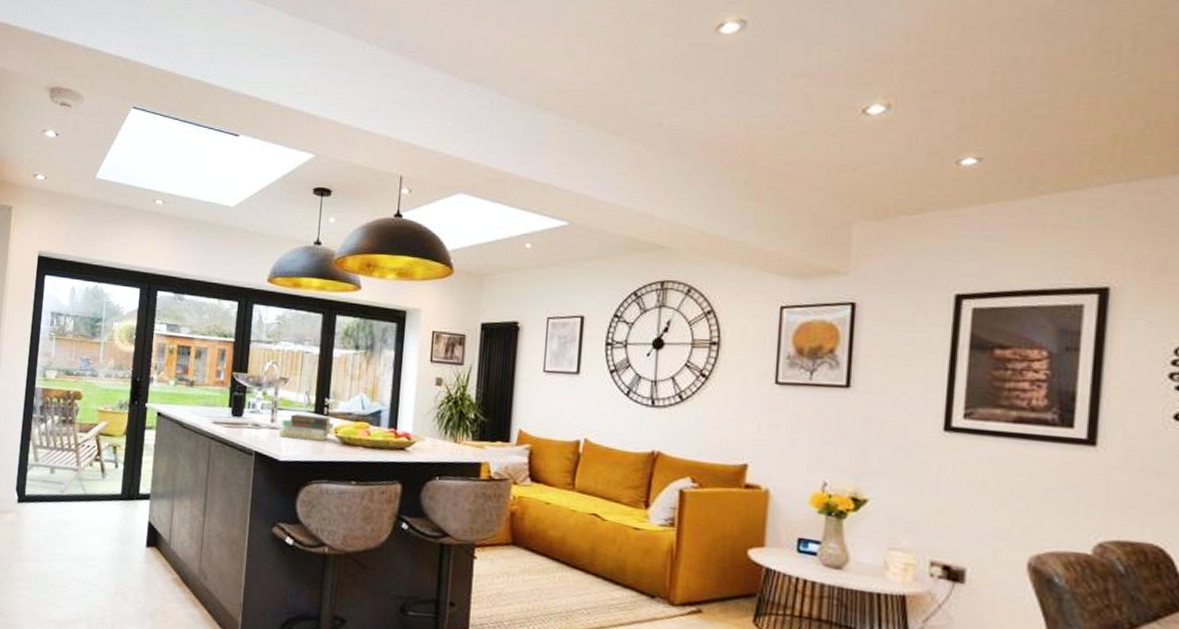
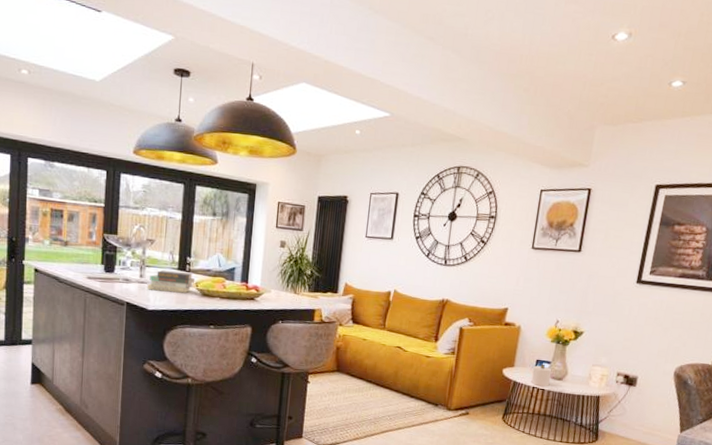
candle: none [793,543,824,579] -> present [531,363,552,387]

